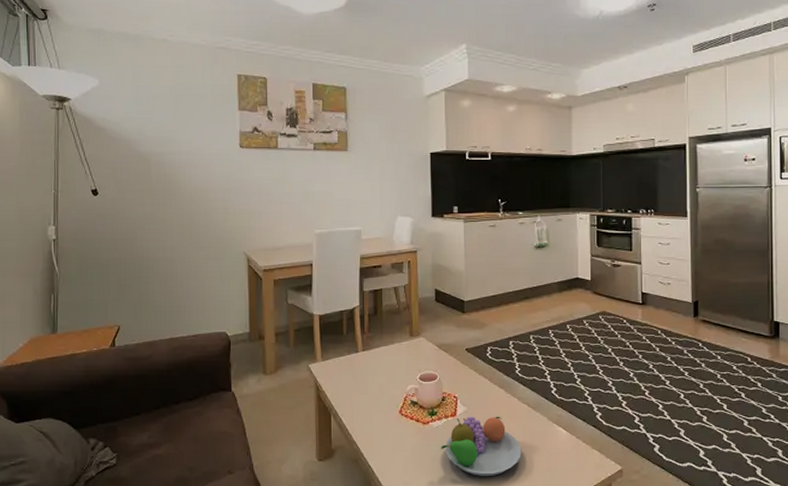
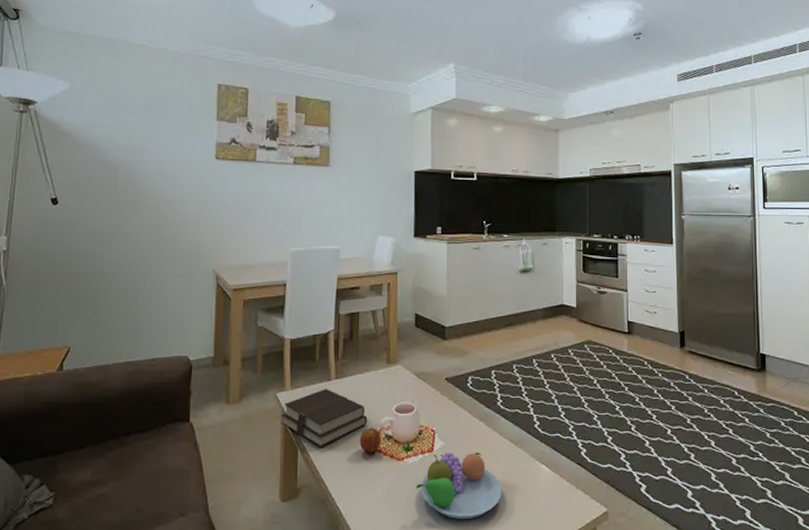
bible: none [314,360,394,413] -> present [281,389,368,448]
fruit: none [387,393,408,417] -> present [359,426,382,453]

